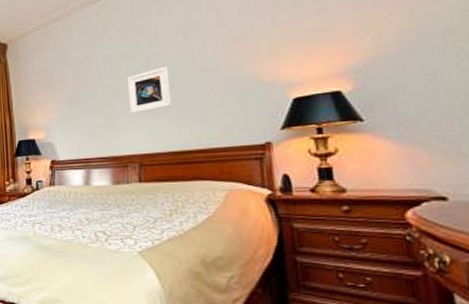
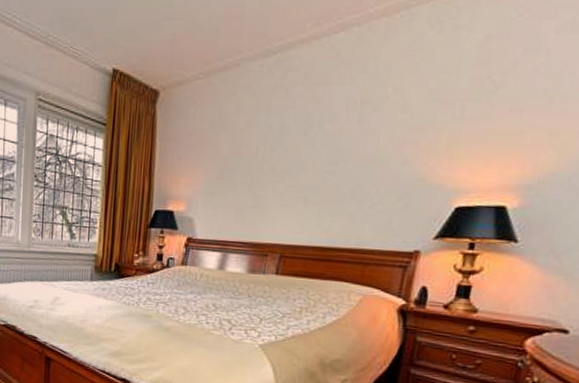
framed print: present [127,67,172,114] -> none [282,149,335,199]

